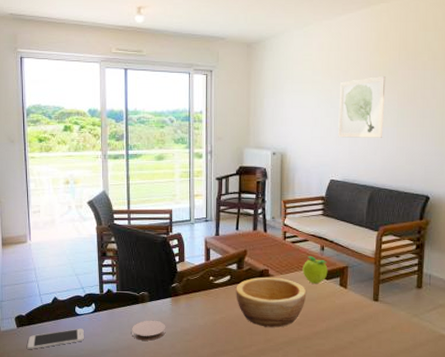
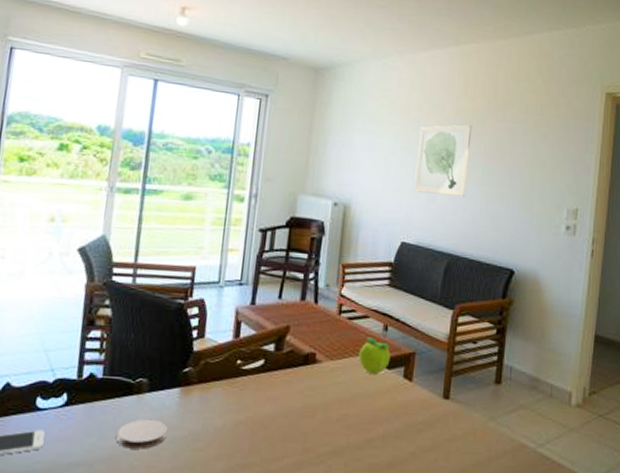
bowl: present [236,277,307,328] -> none [269,362,362,432]

